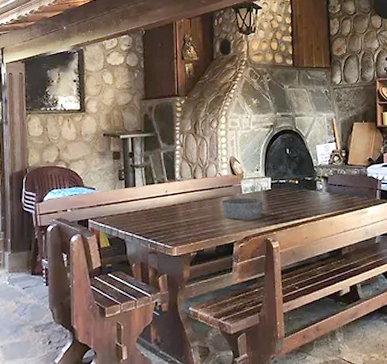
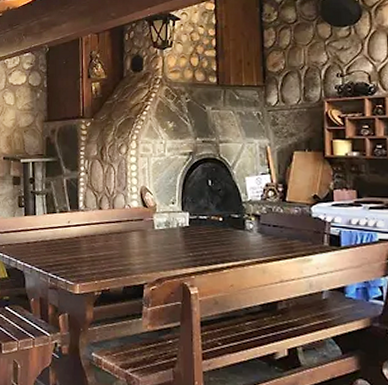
bowl: present [222,197,263,220] -> none [131,233,179,259]

